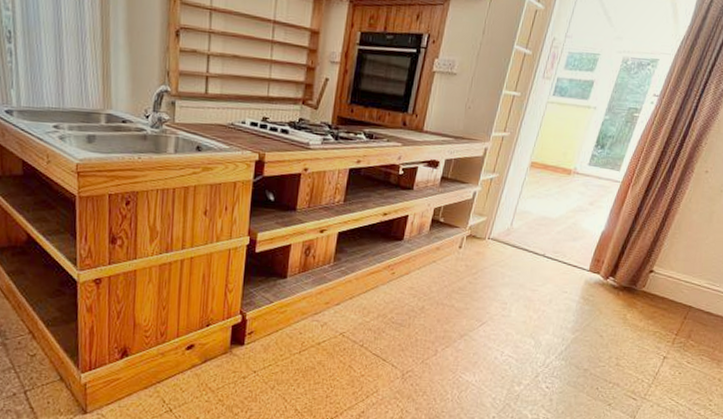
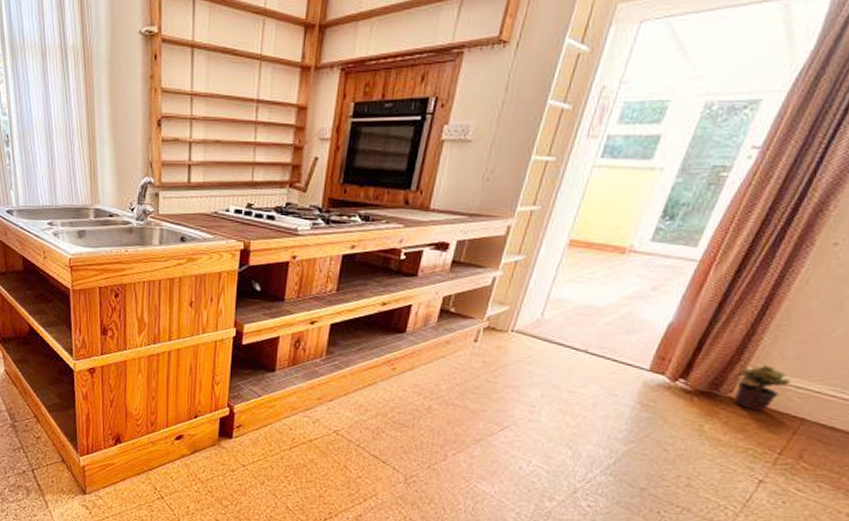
potted plant: none [646,264,682,302] -> present [734,364,791,412]

